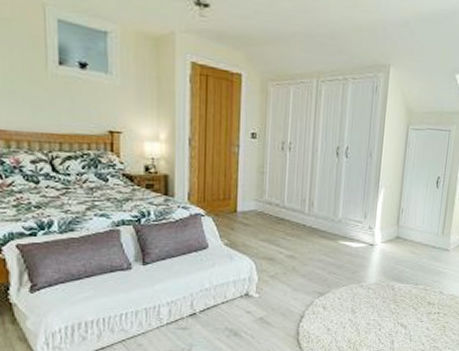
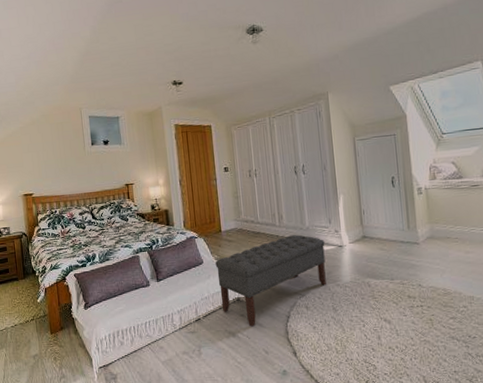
bench: none [223,226,356,326] -> present [215,235,326,327]

